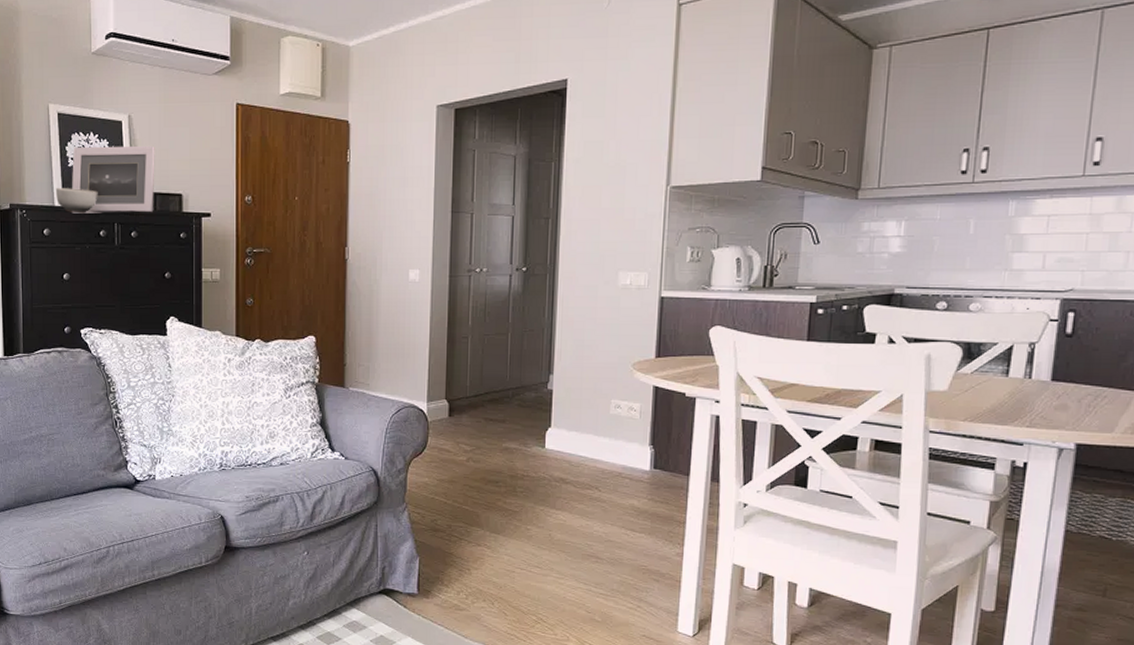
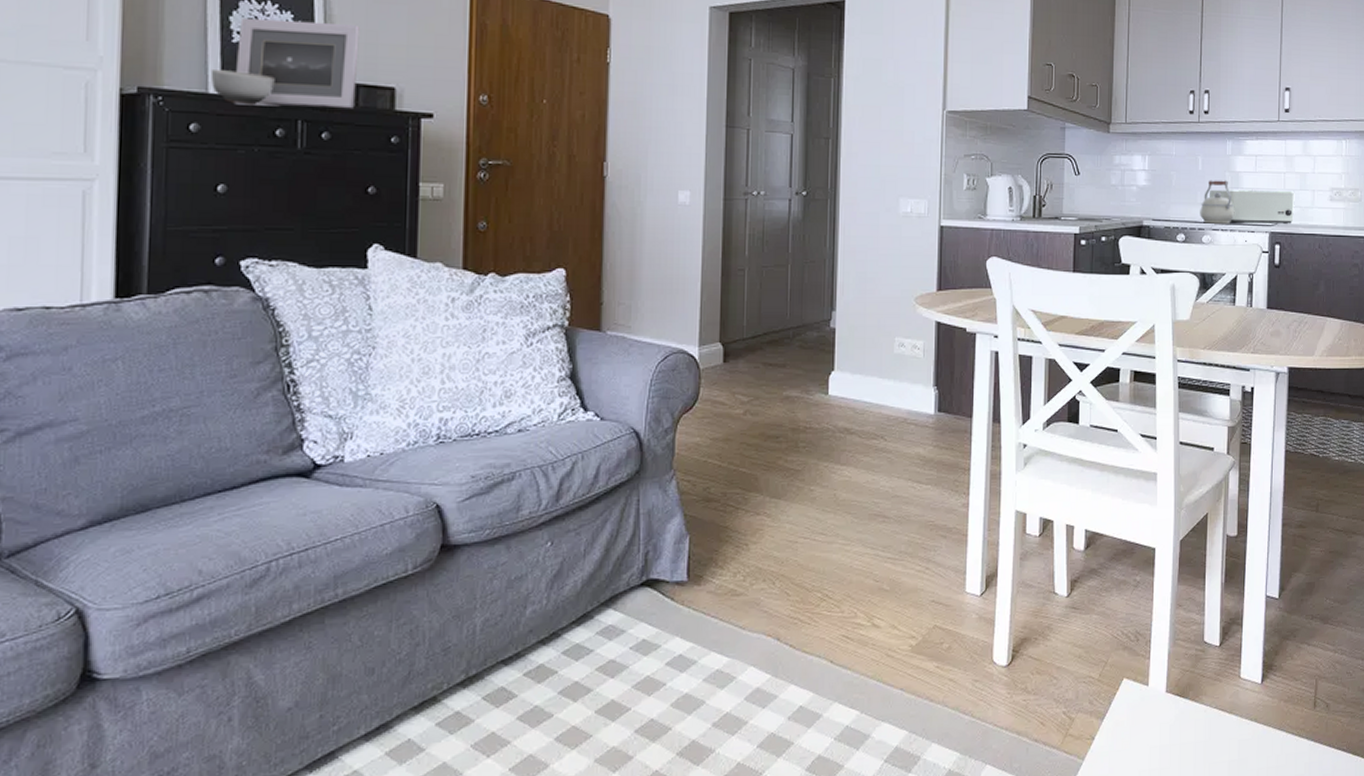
kettle: none [968,244,1016,290] -> present [1200,180,1235,224]
toaster: none [982,254,1099,291] -> present [1210,189,1294,225]

